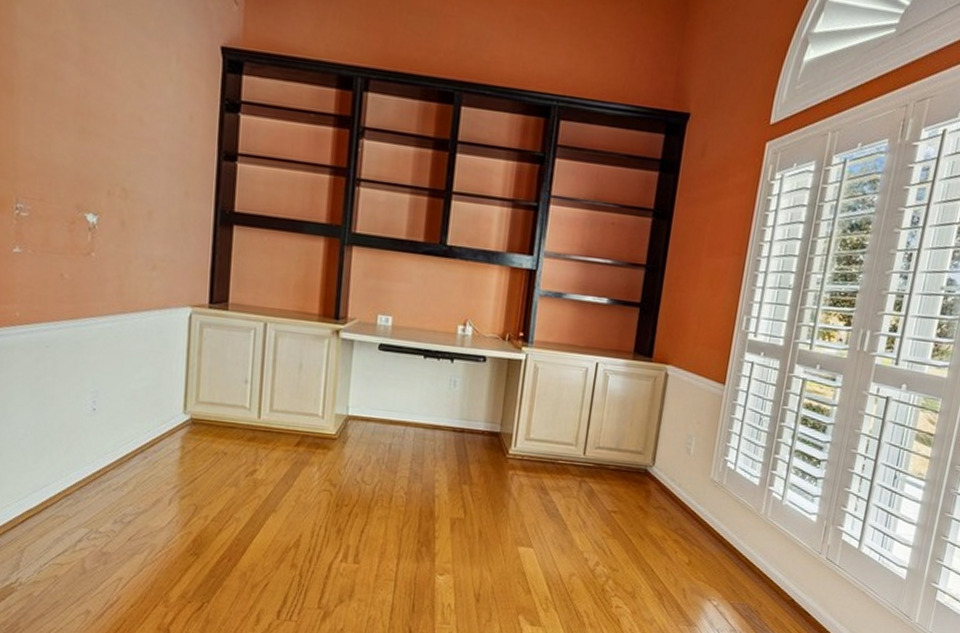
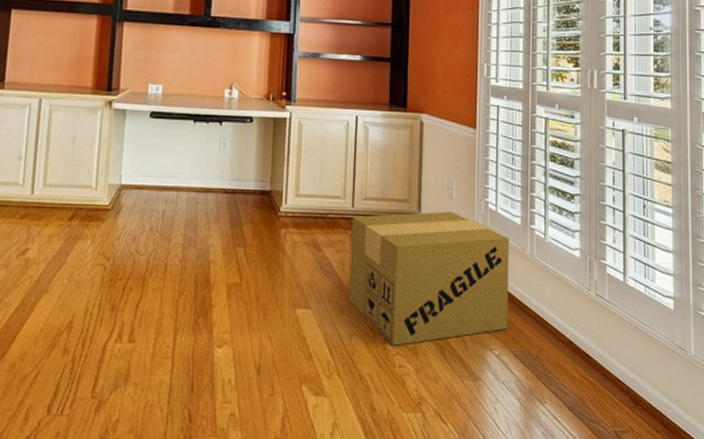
cardboard box: none [571,463,745,589] -> present [348,211,509,346]

